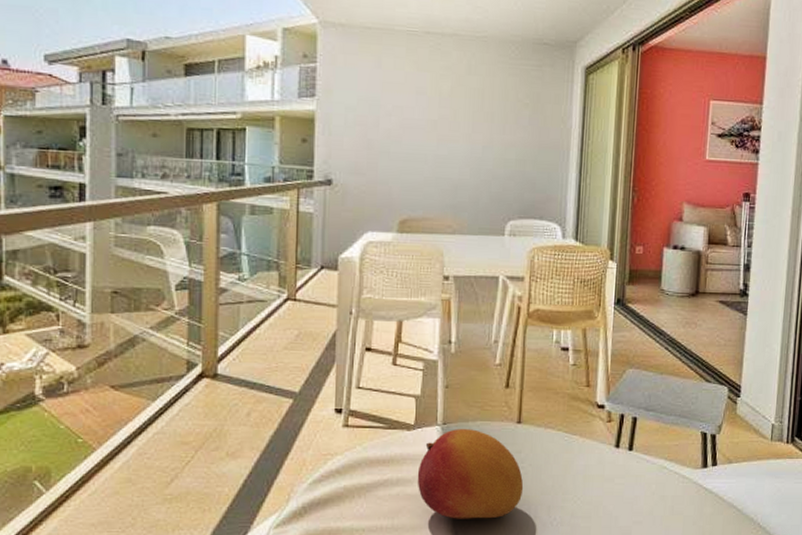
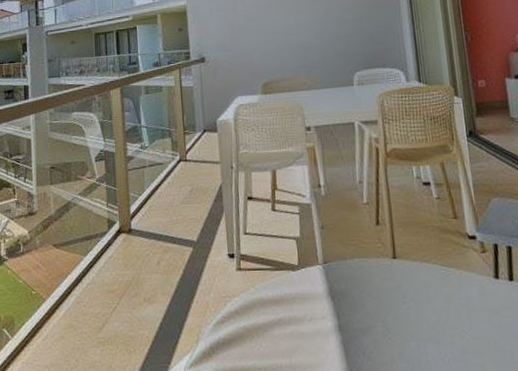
fruit: present [417,428,524,519] -> none [306,266,410,357]

